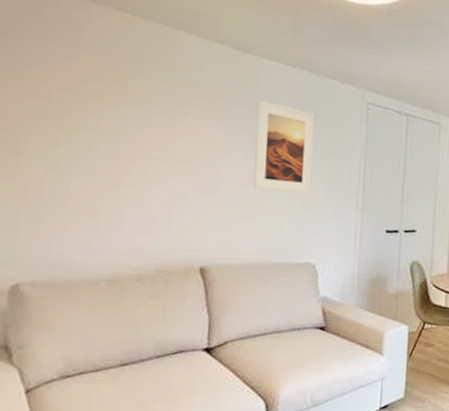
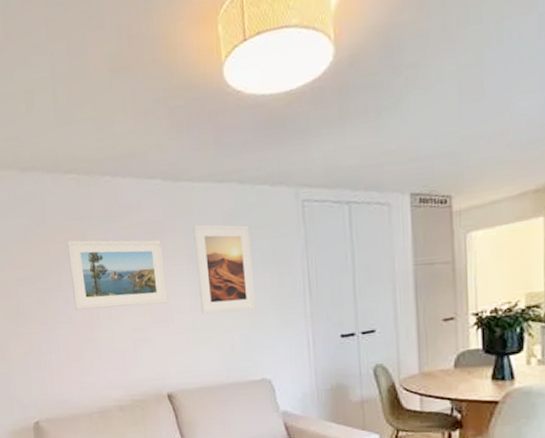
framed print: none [99,82,220,172] -> present [66,239,168,310]

